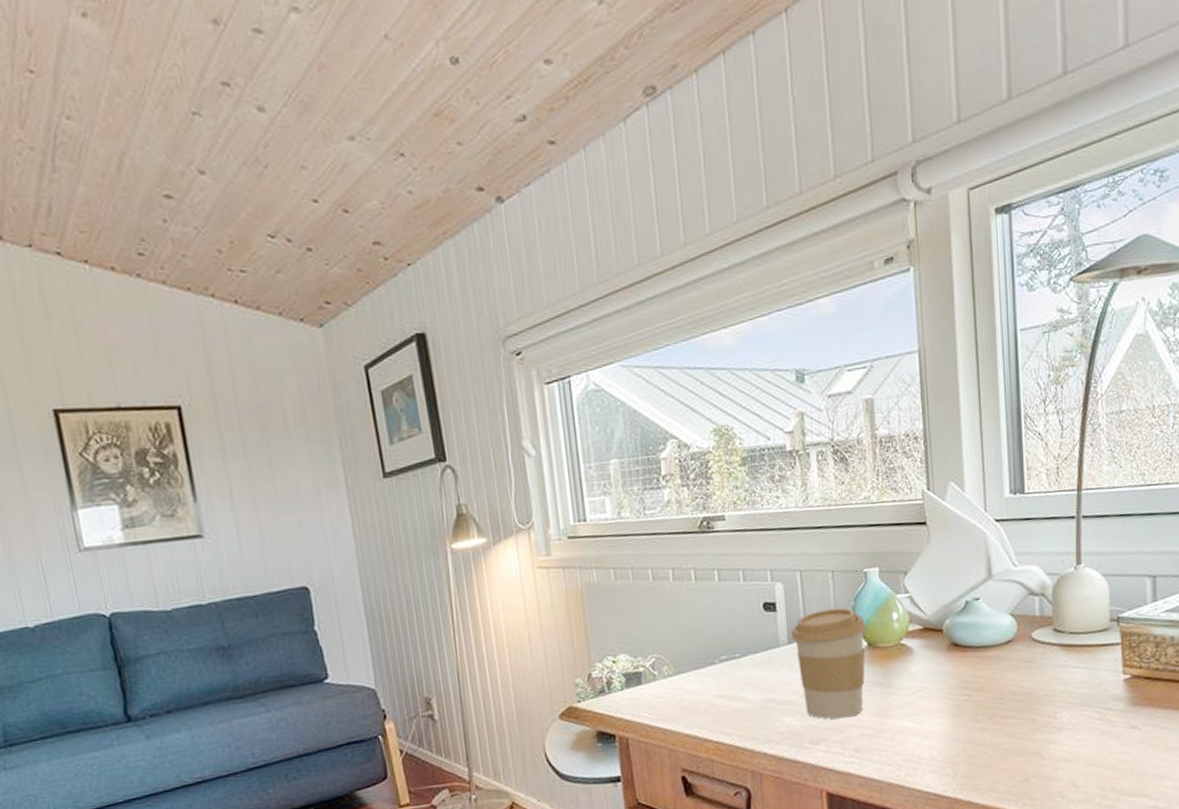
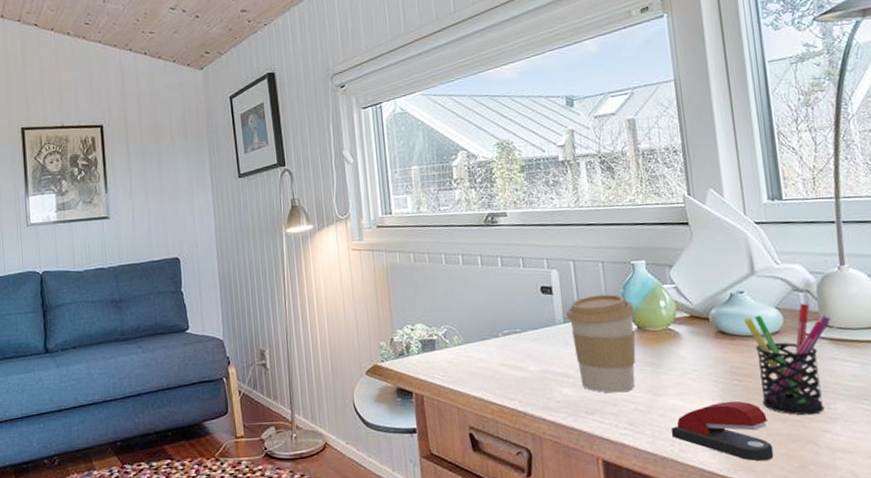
stapler: none [898,717,999,779] -> present [671,401,774,462]
pen holder: none [978,608,1064,728] -> present [744,303,831,416]

